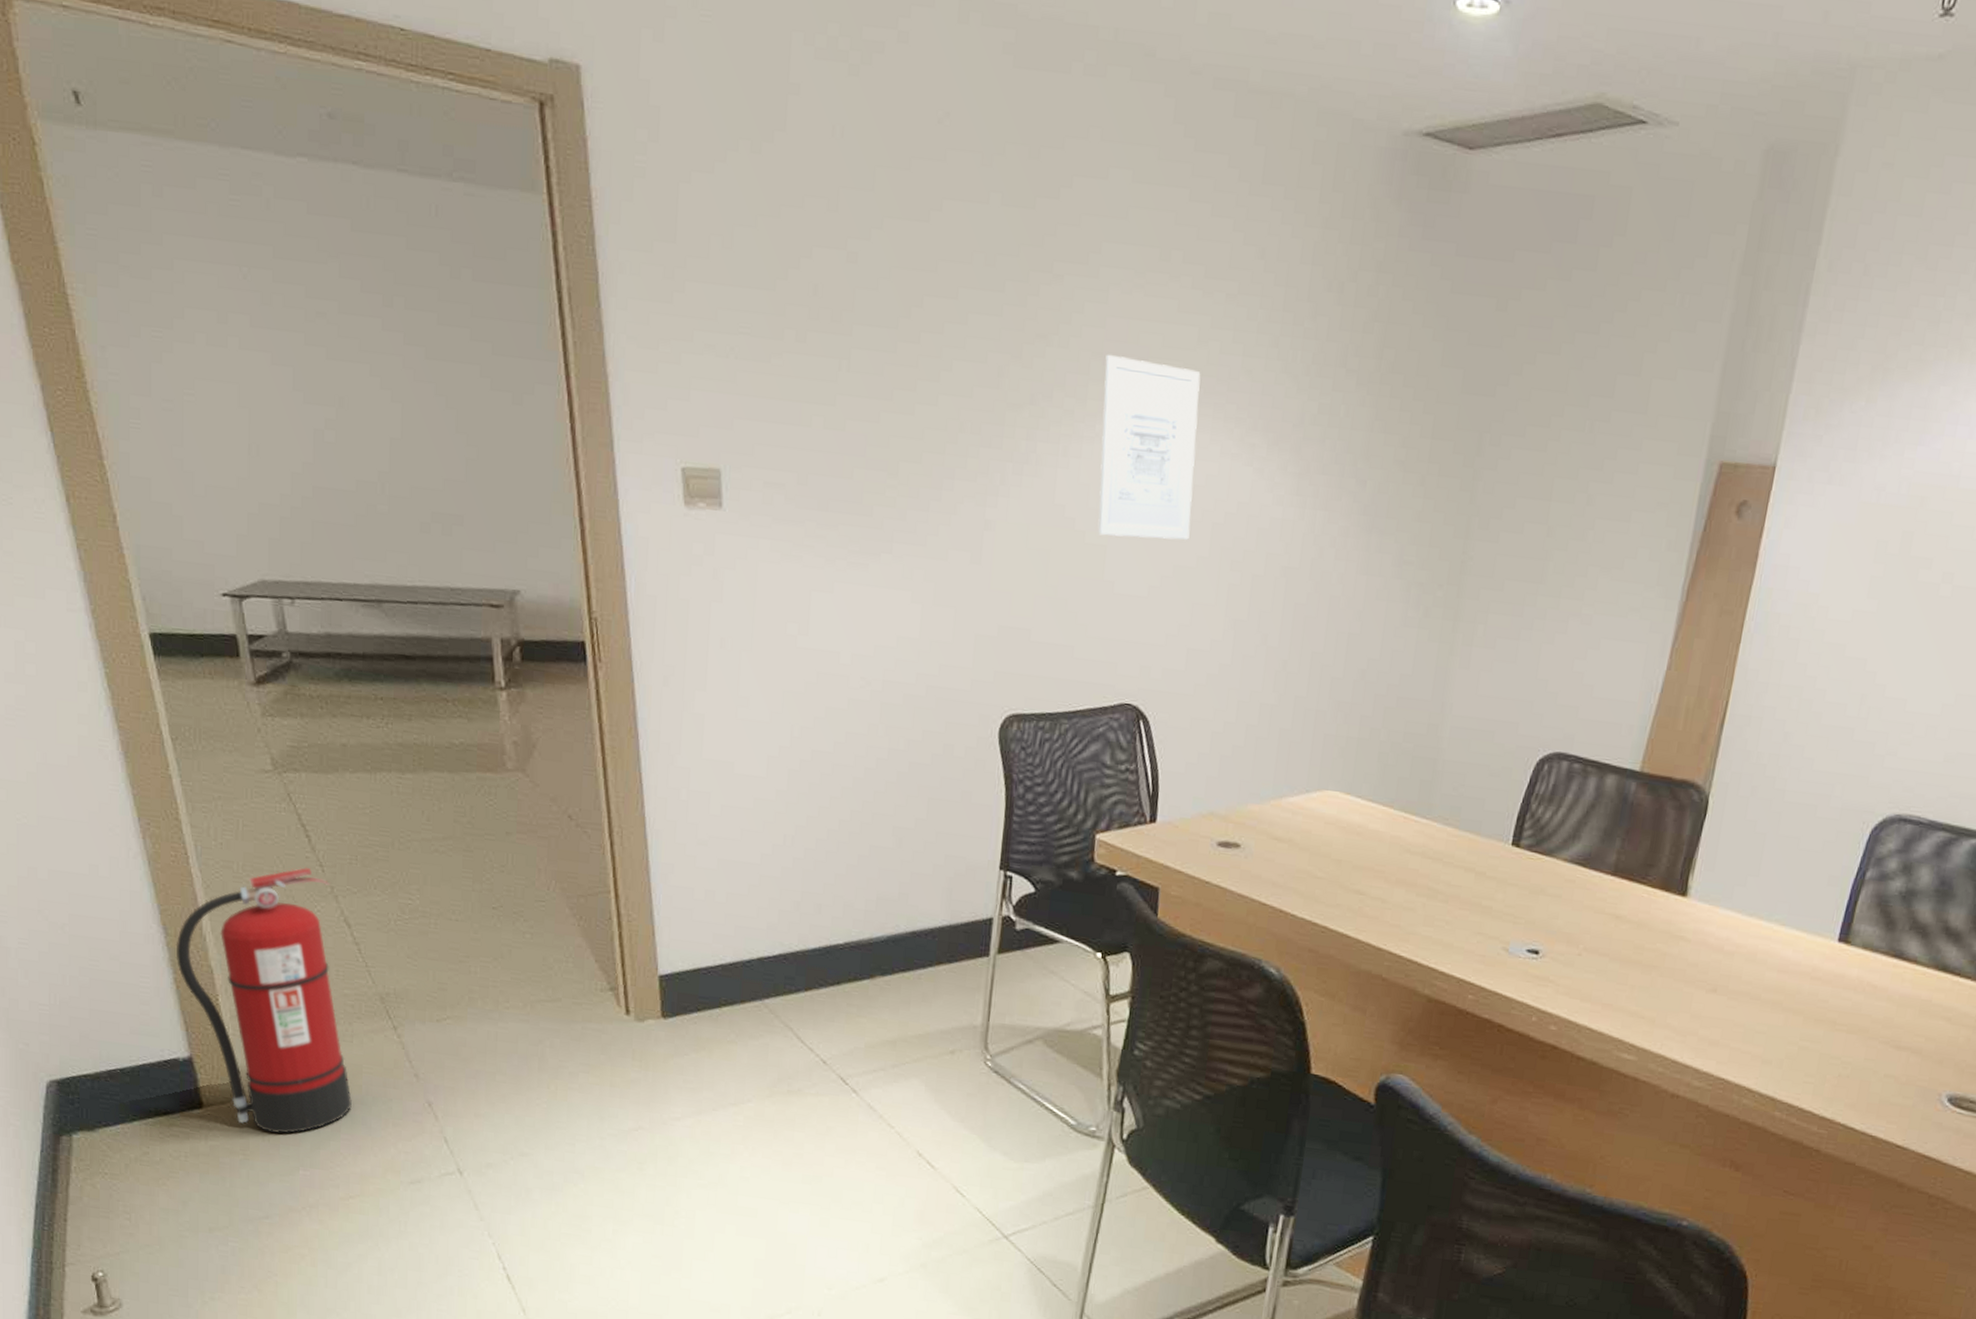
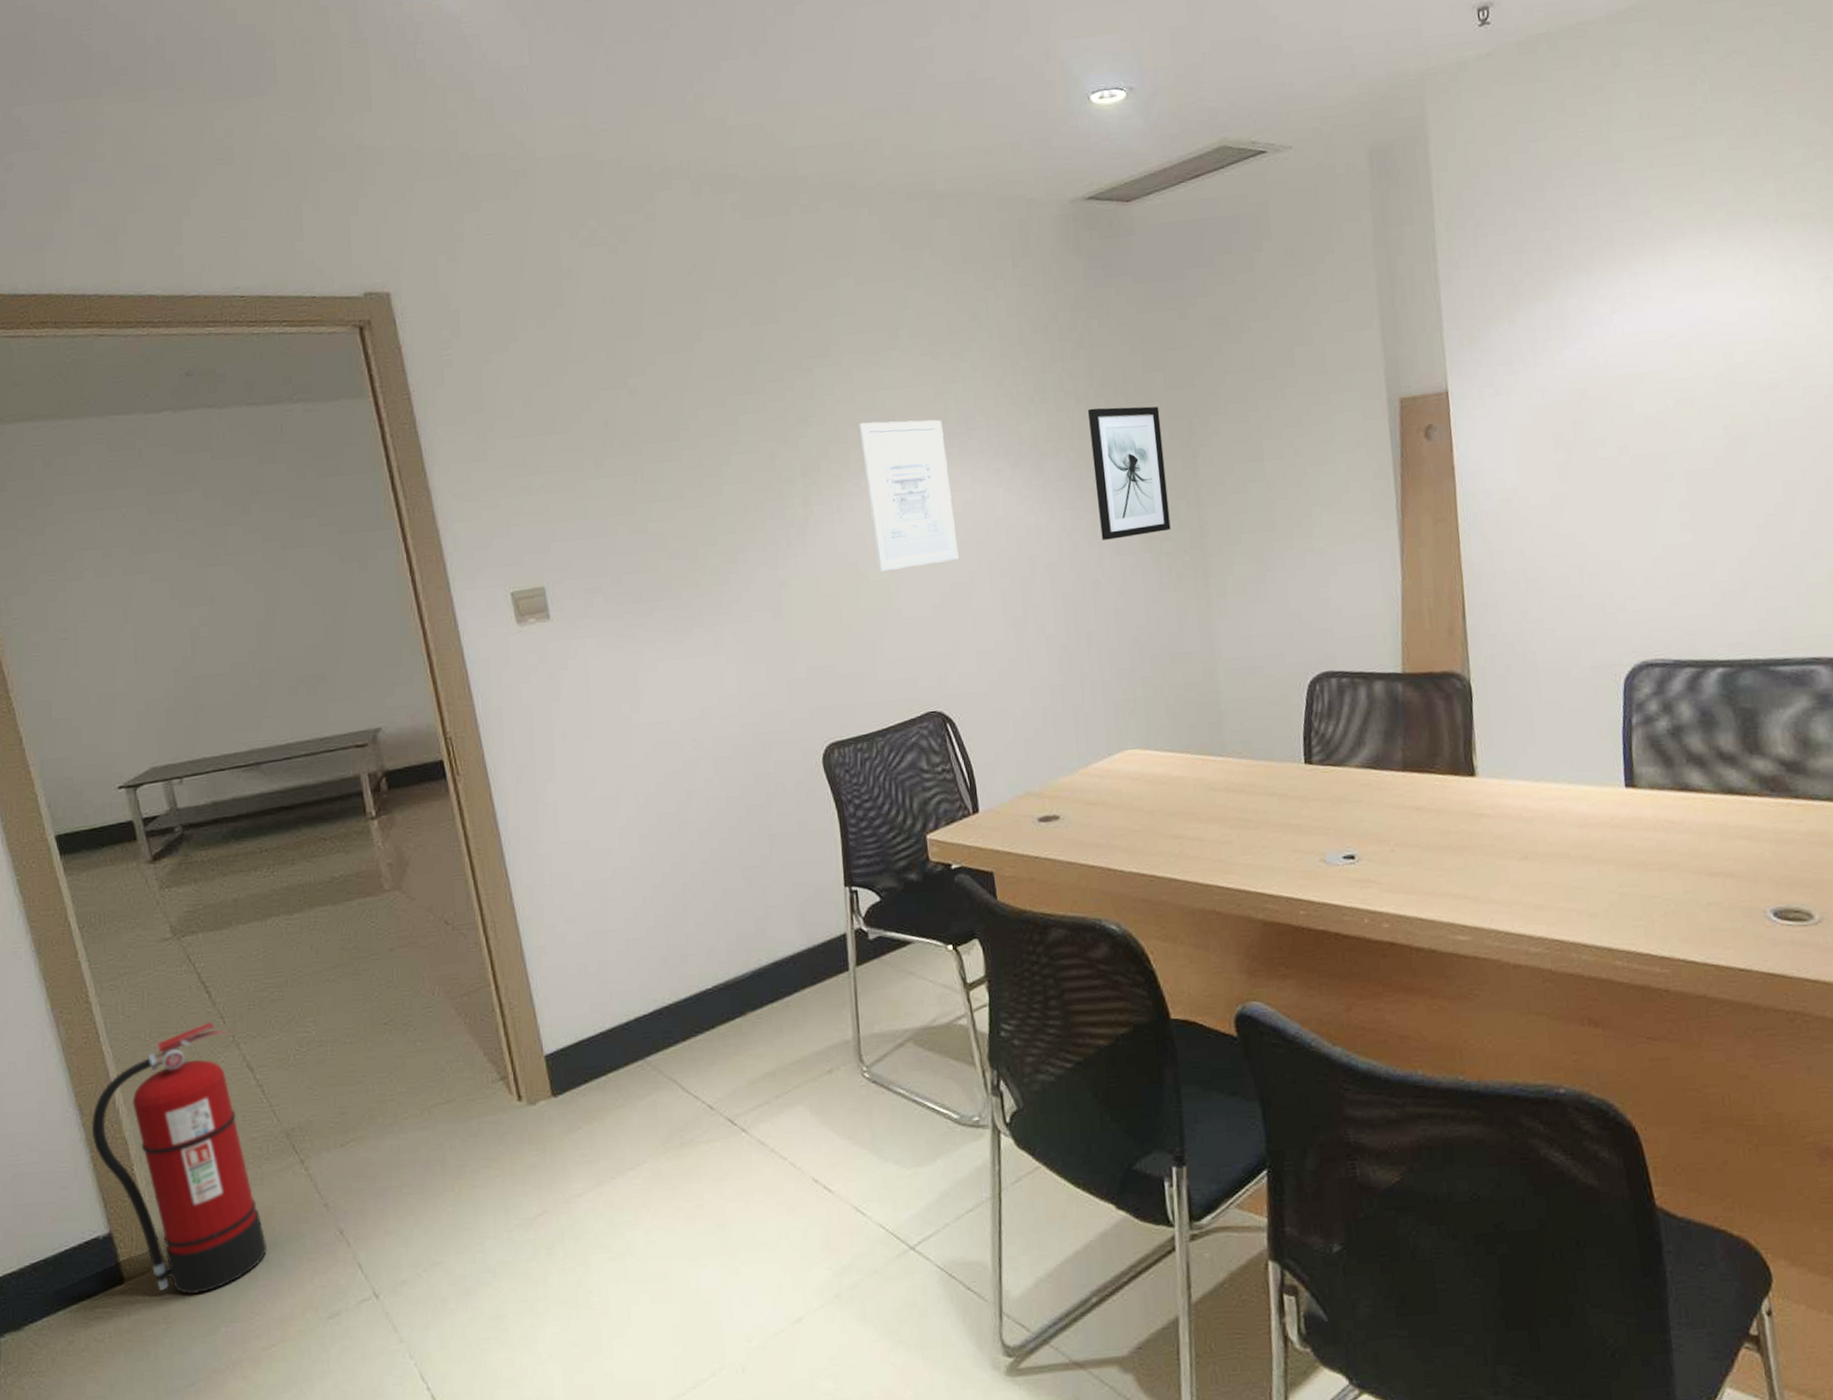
wall art: none [1351,396,1449,558] -> present [1087,406,1171,540]

